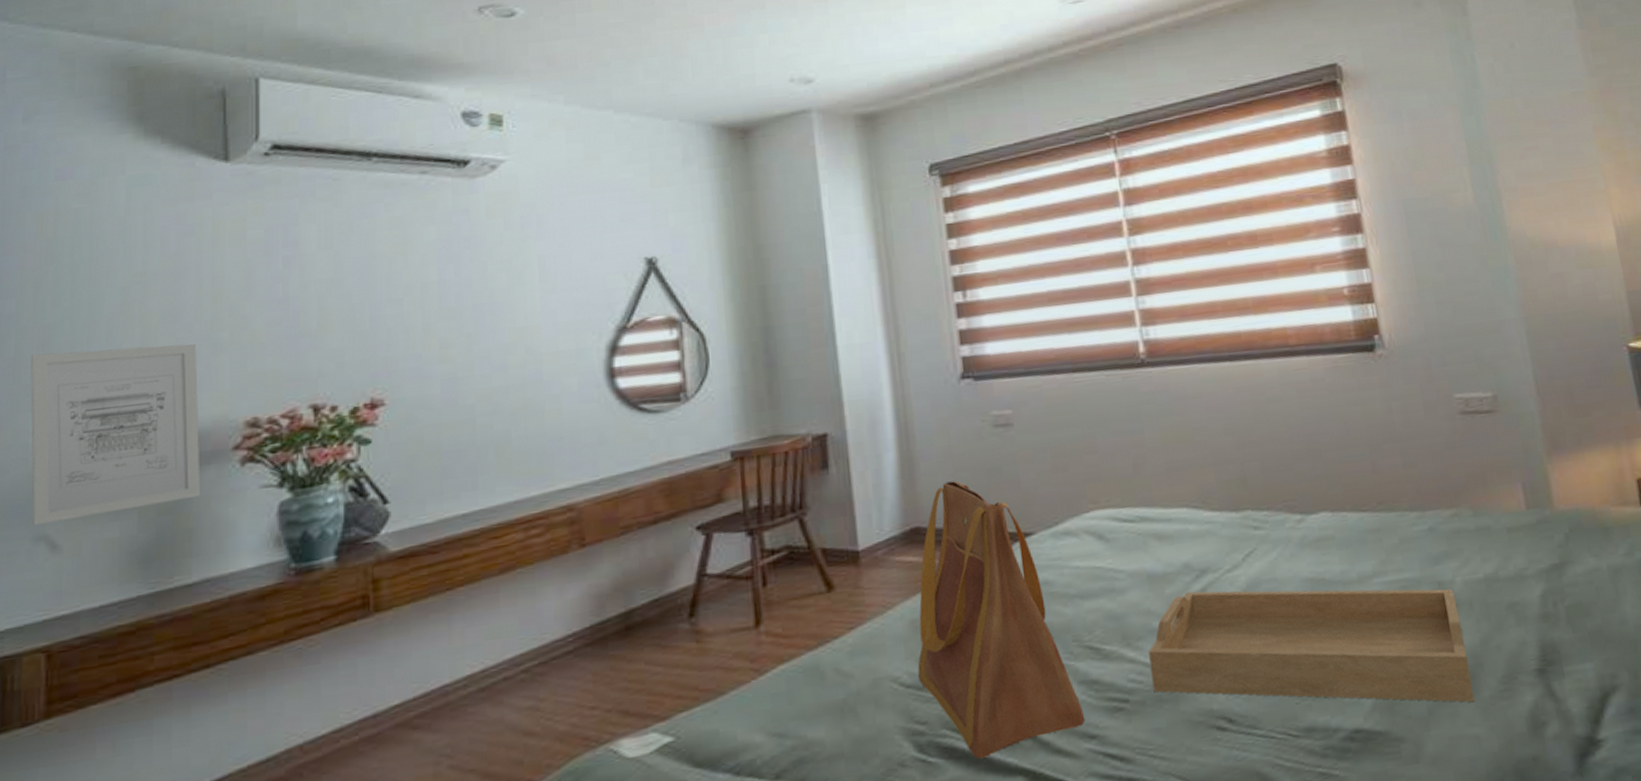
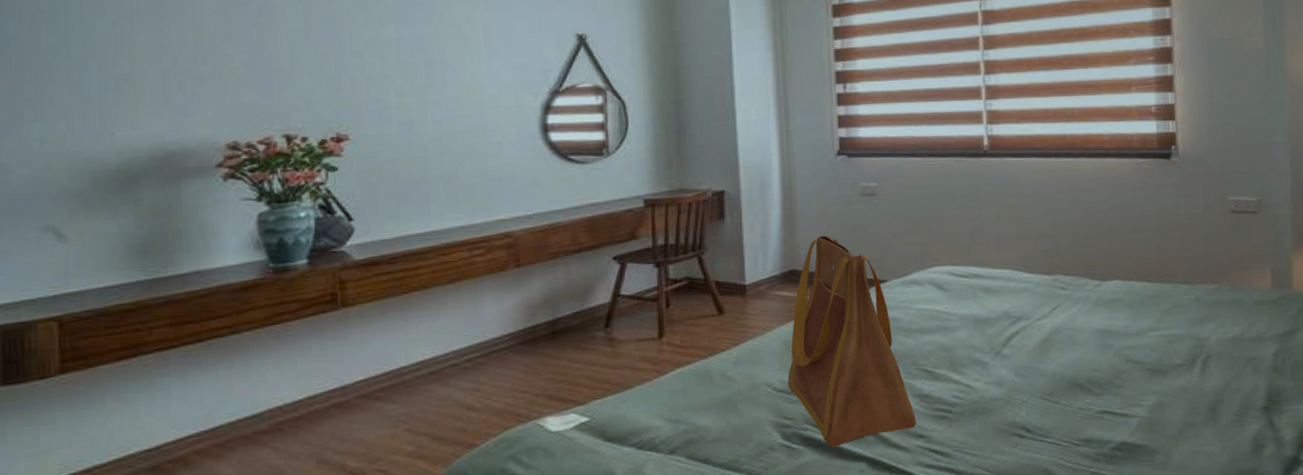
wall art: present [30,343,201,525] -> none [31,73,189,217]
serving tray: present [1149,589,1475,703] -> none [970,333,1214,428]

